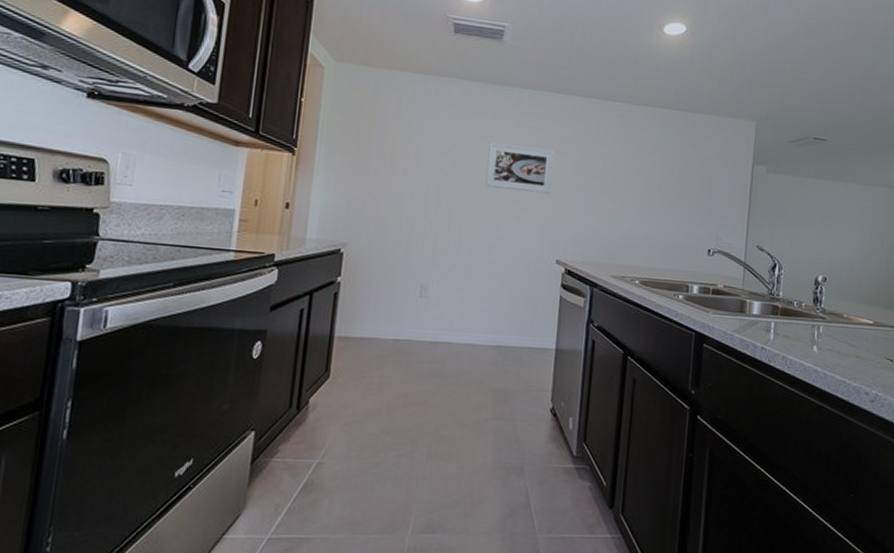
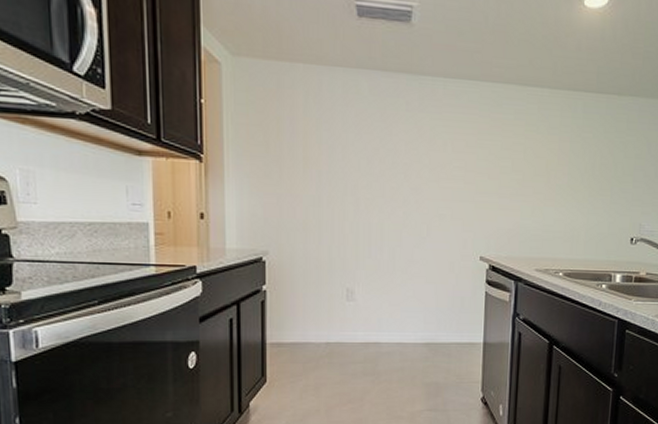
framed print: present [485,142,554,195] -> none [403,137,473,191]

